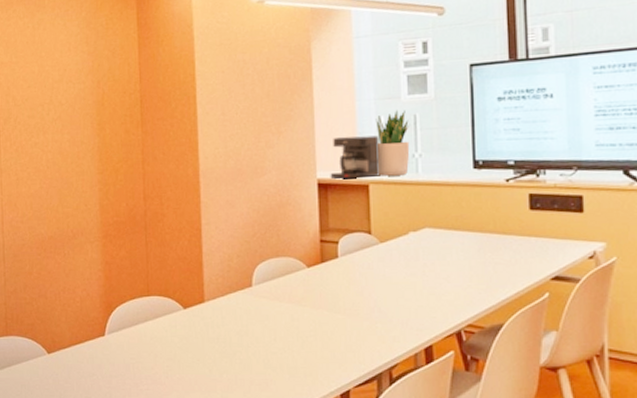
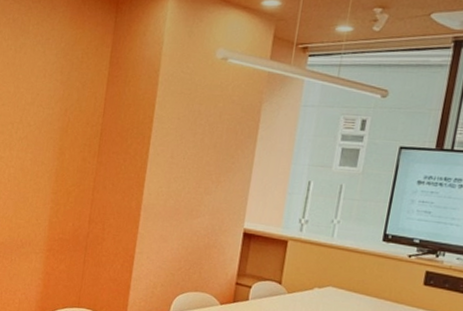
coffee maker: present [330,135,380,179] -> none [255,194,306,235]
planter: present [375,110,410,176] -> none [297,178,335,237]

